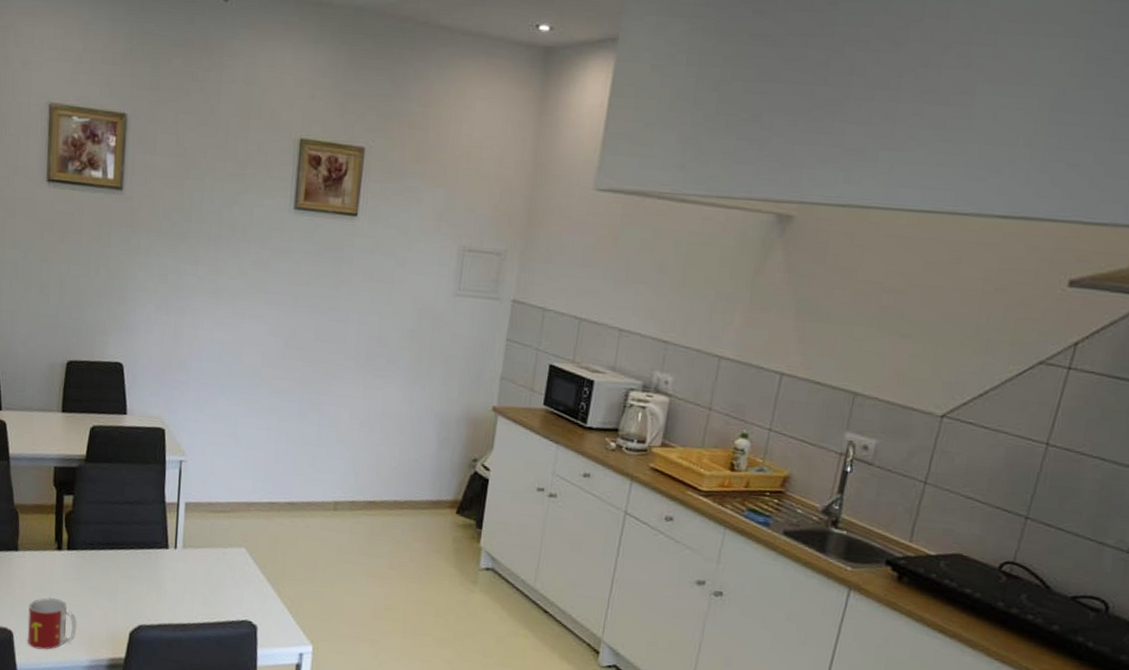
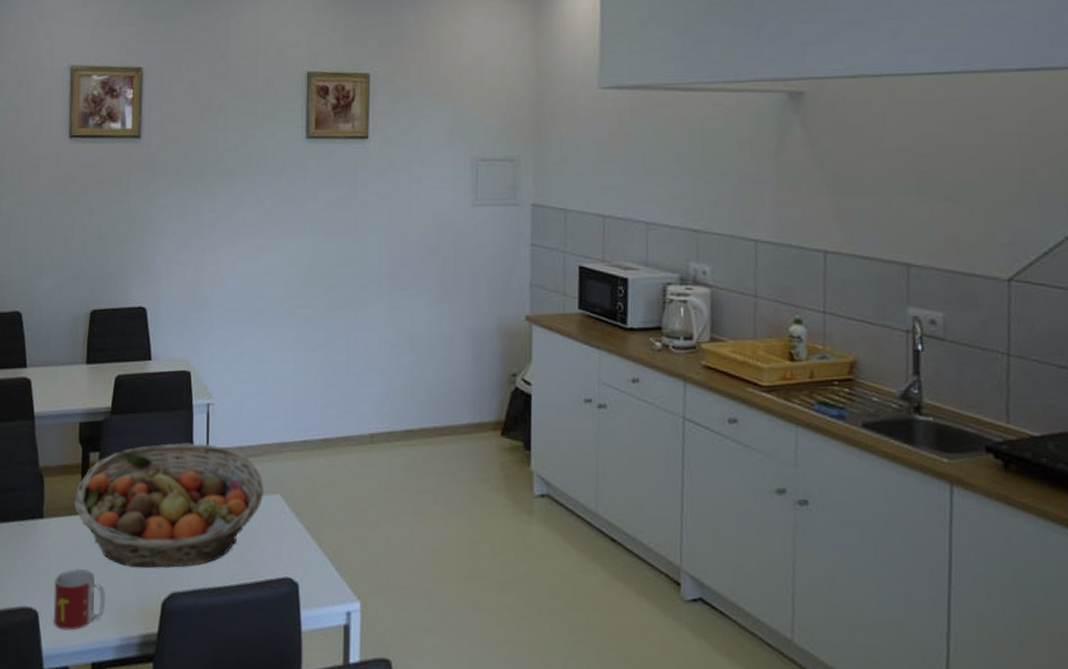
fruit basket: none [47,493,231,605] -> present [73,443,264,569]

